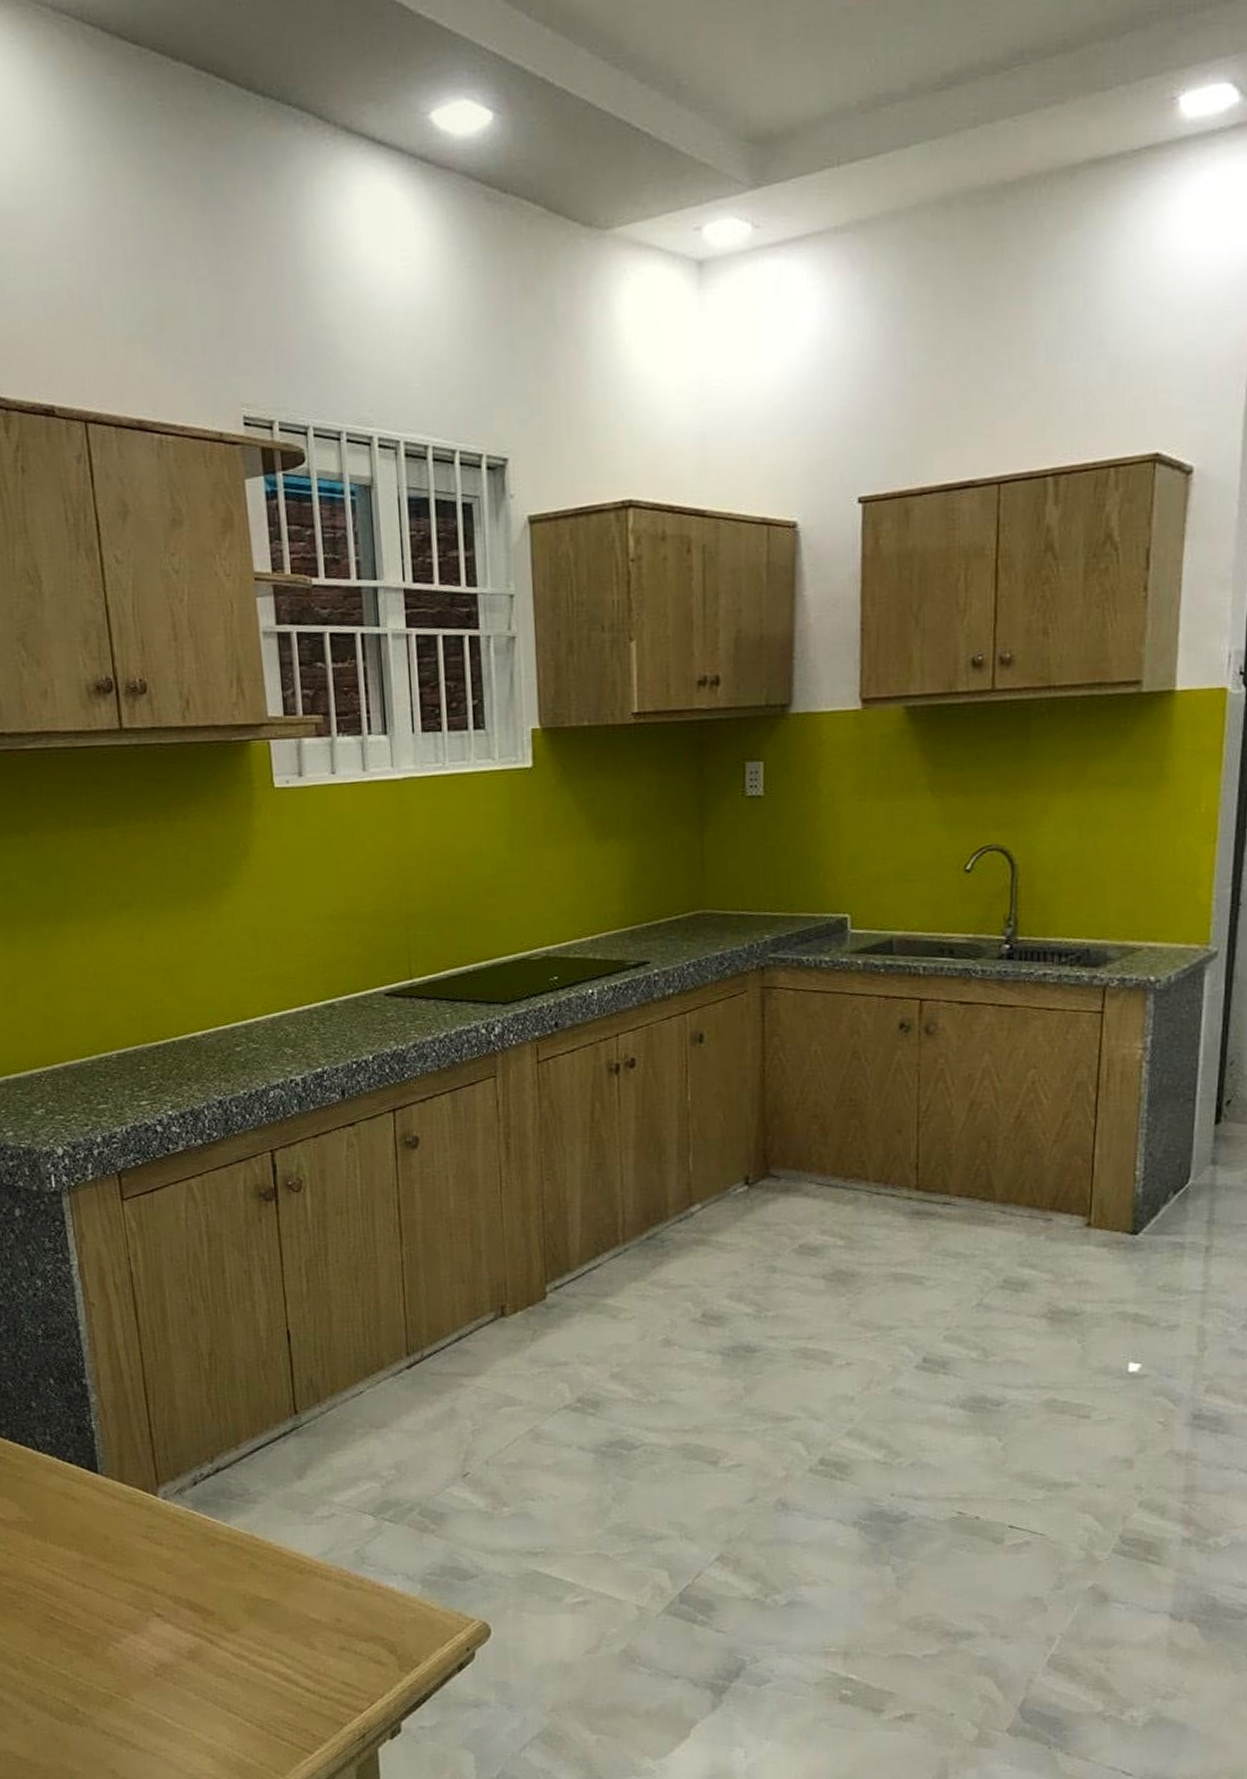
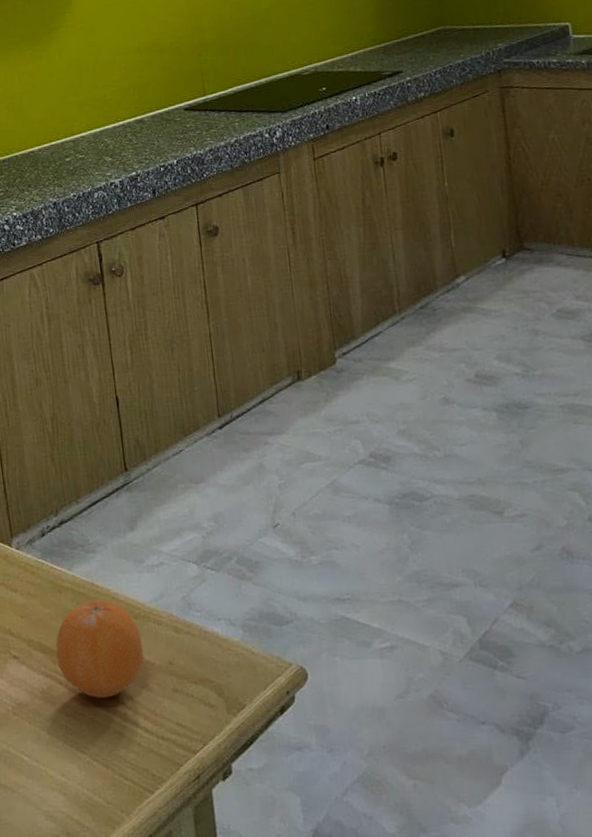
fruit: none [207,1554,308,1657] -> present [55,600,144,698]

